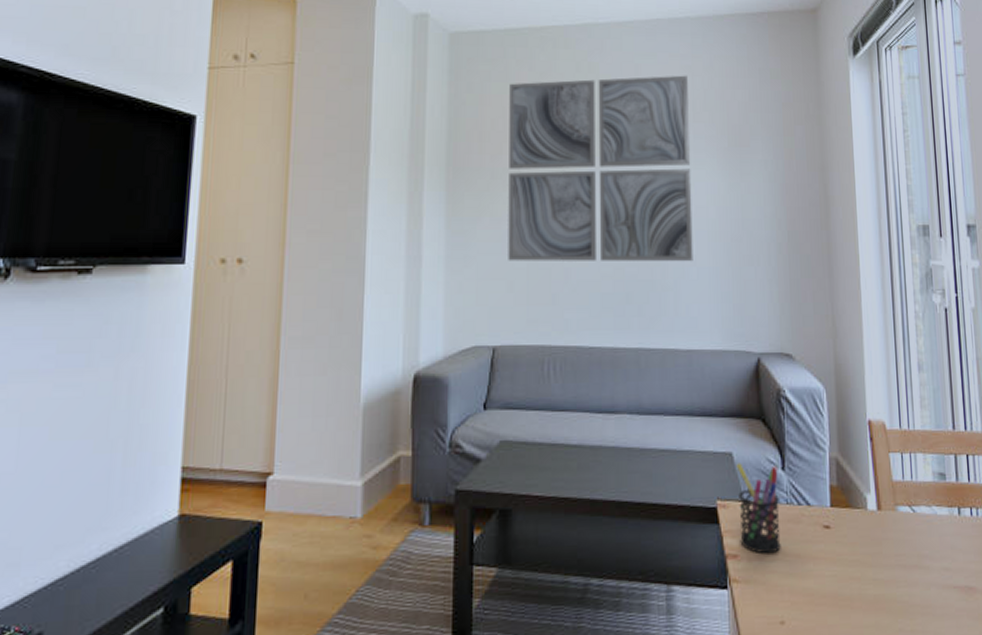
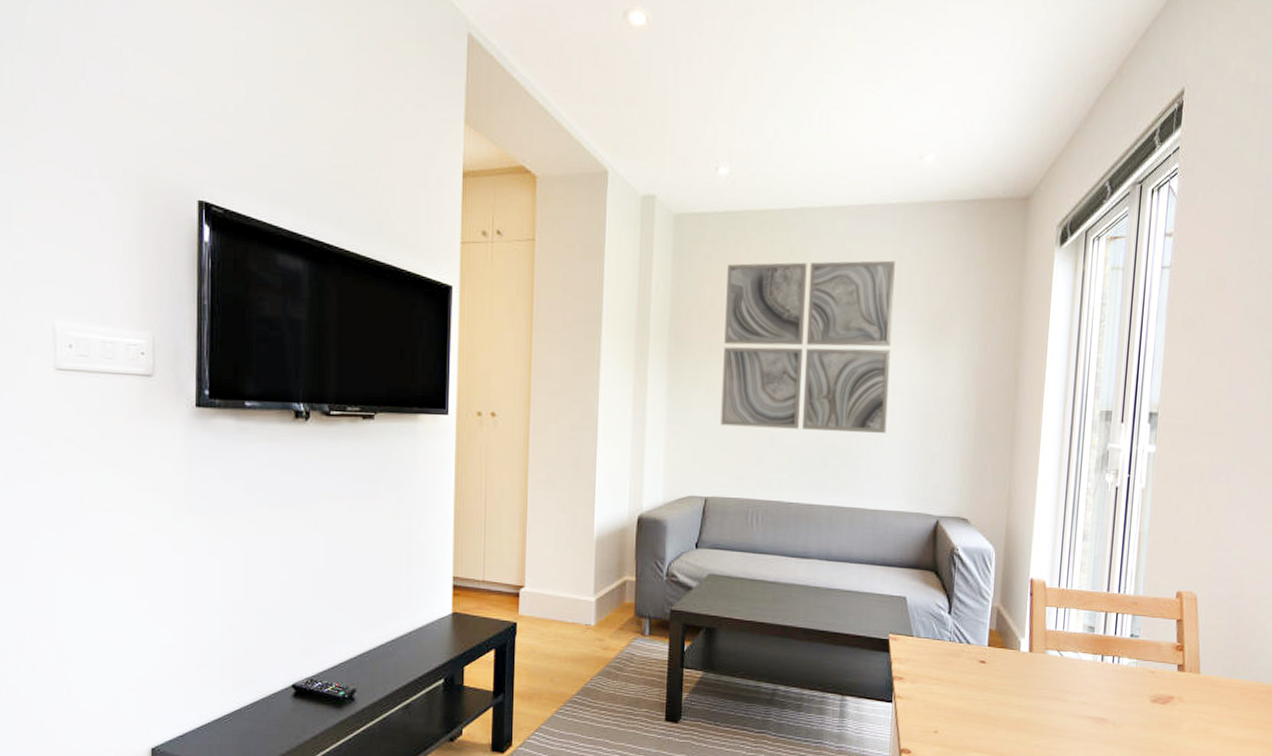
pen holder: present [736,463,781,555] -> none [906,605,945,679]

